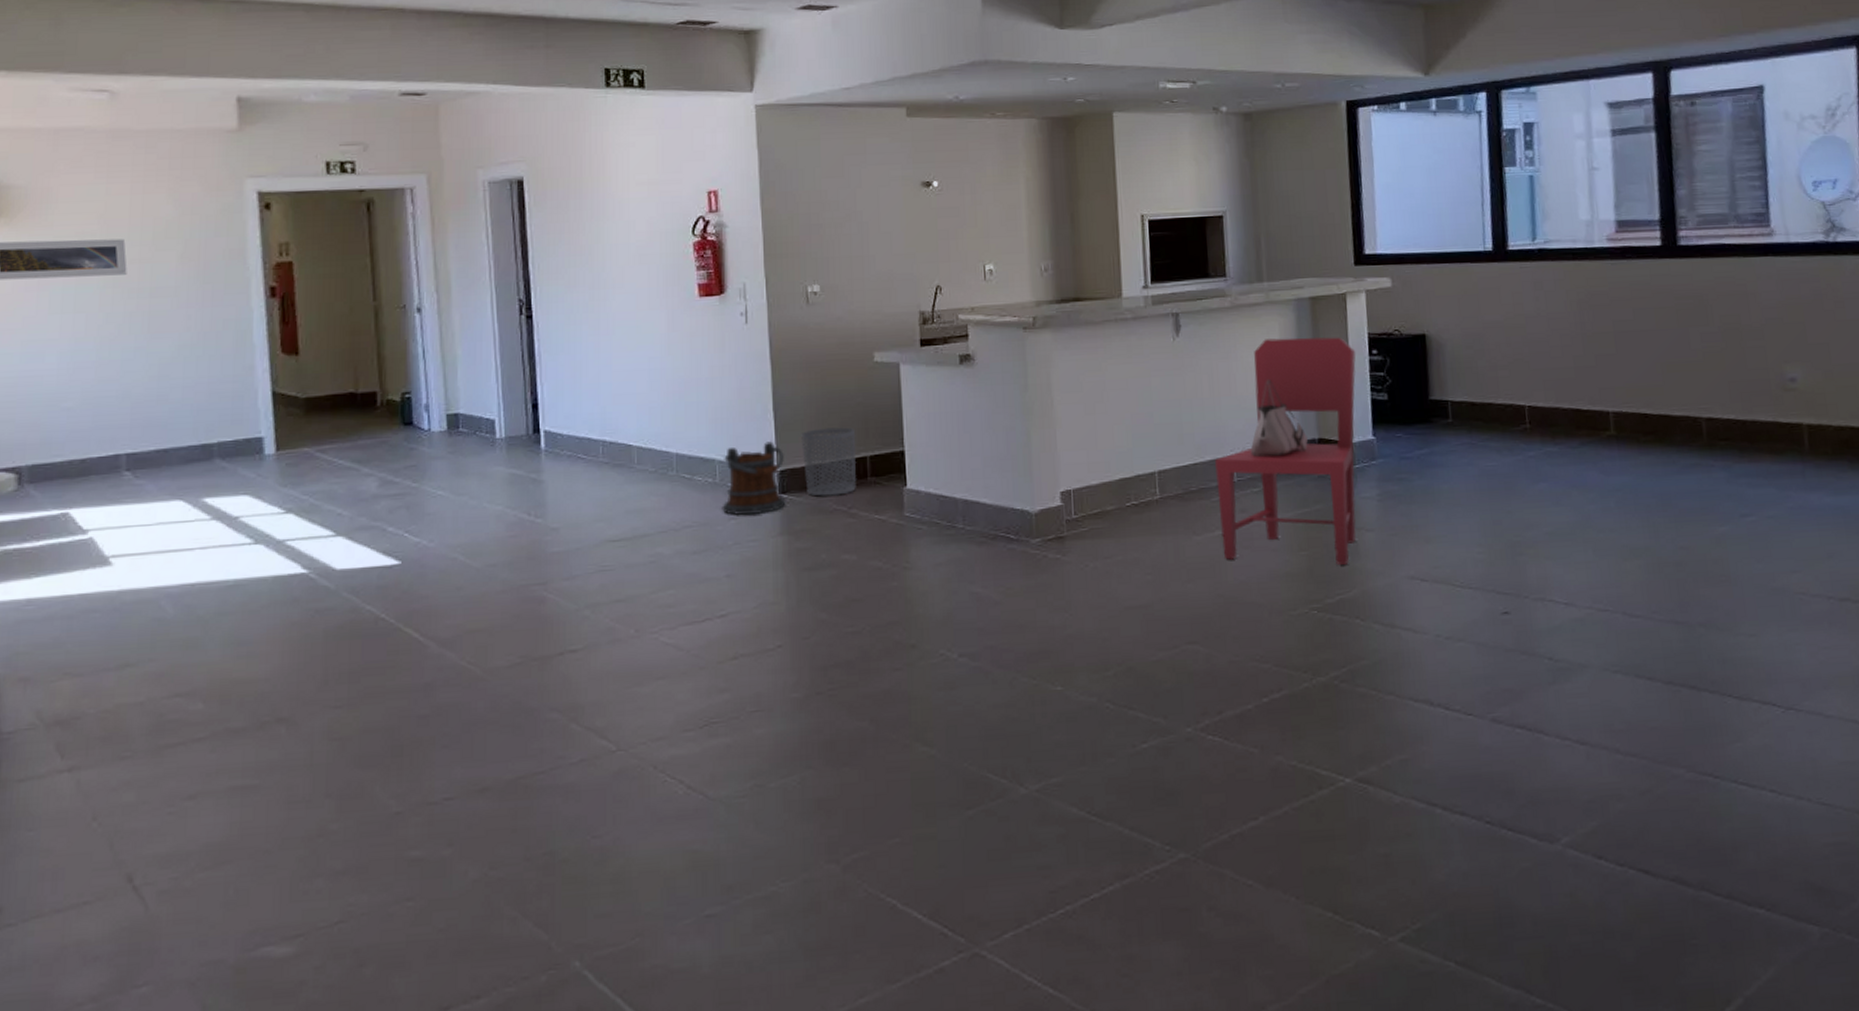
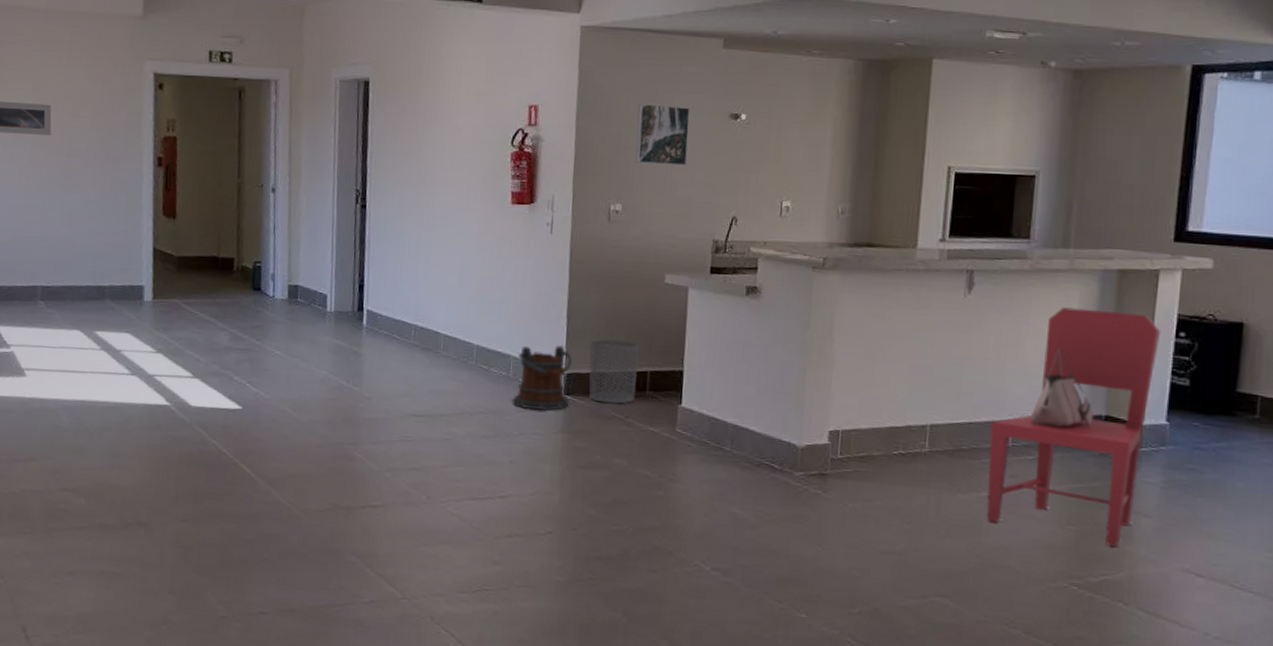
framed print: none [826,178,883,241] -> present [635,103,691,166]

